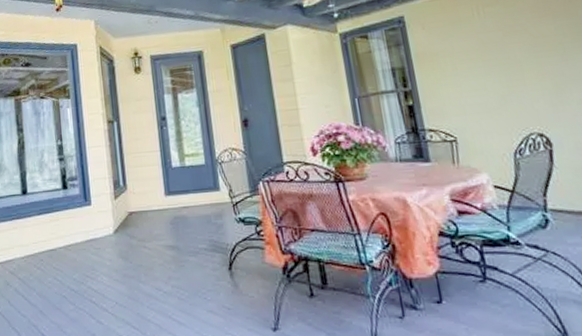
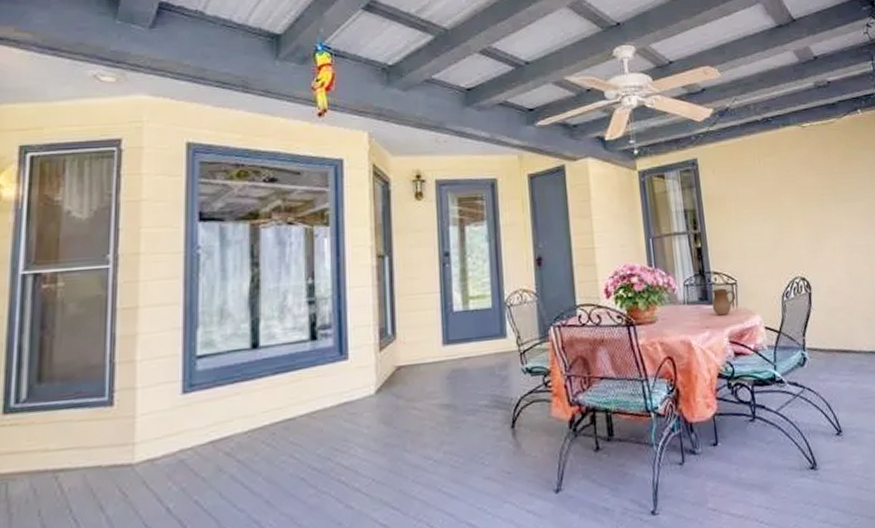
ceramic jug: none [427,145,457,174] -> present [711,288,736,316]

